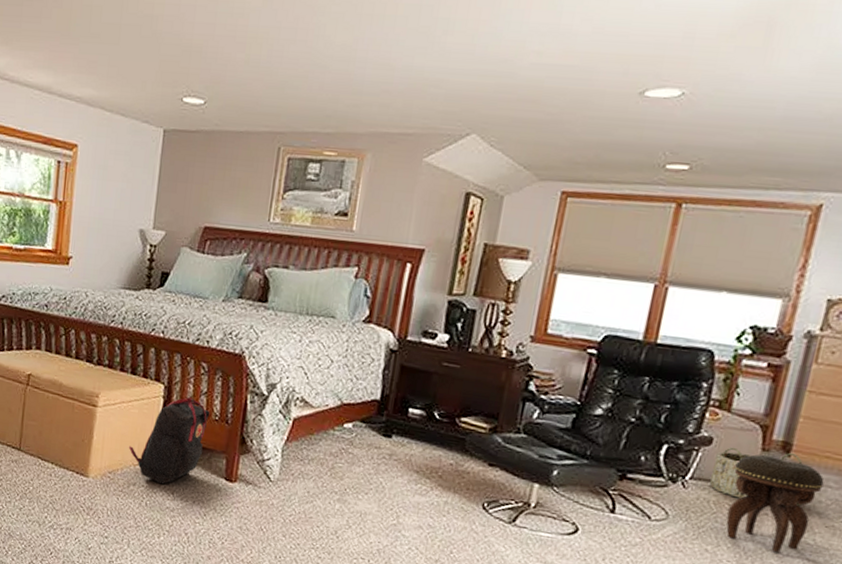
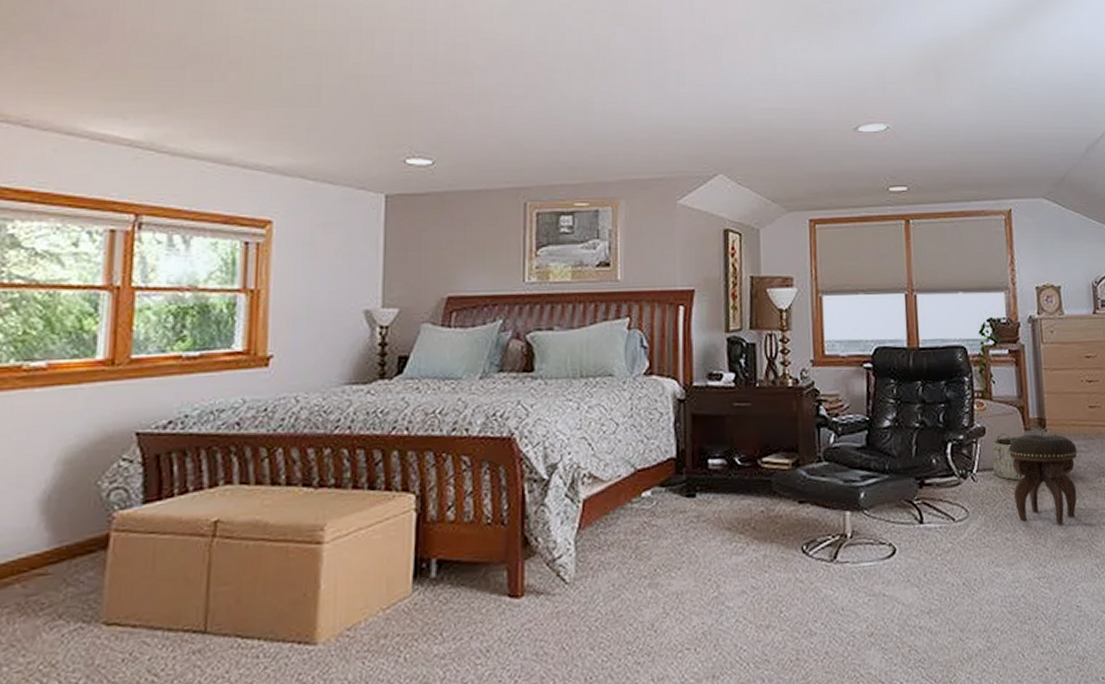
backpack: present [128,396,211,485] -> none [372,501,480,626]

